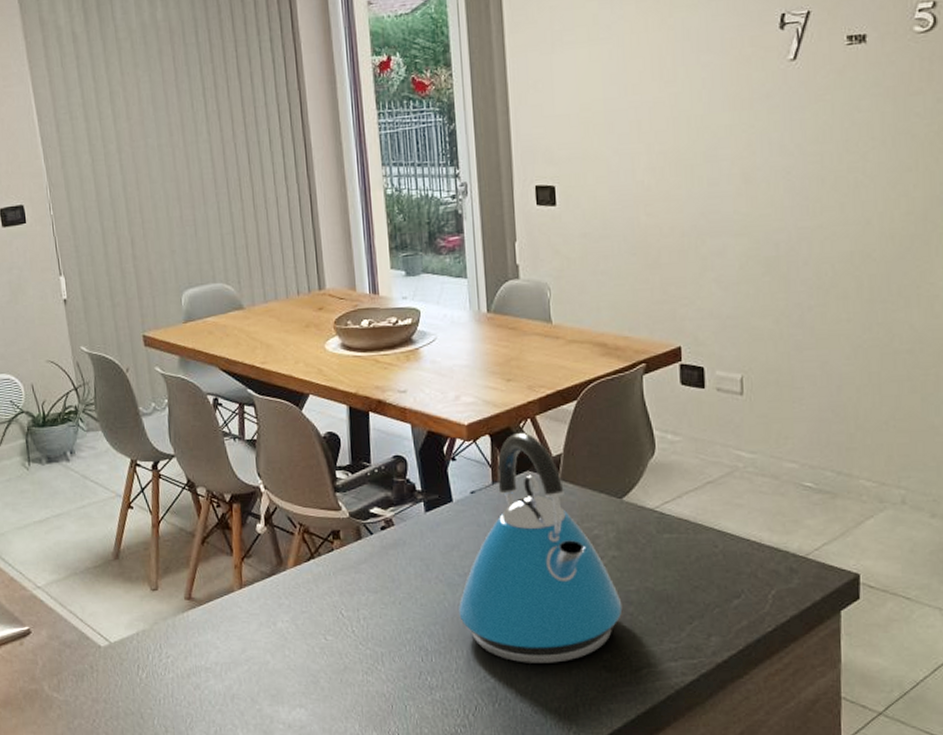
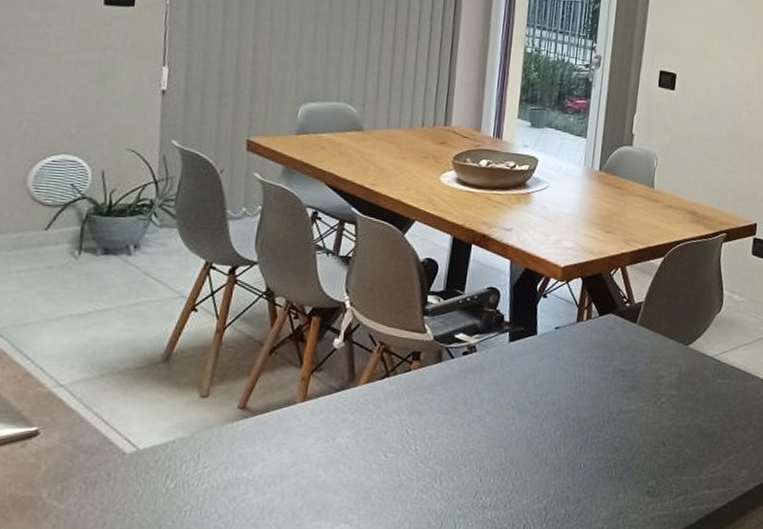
kettle: present [459,432,623,663] -> none [524,278,673,487]

